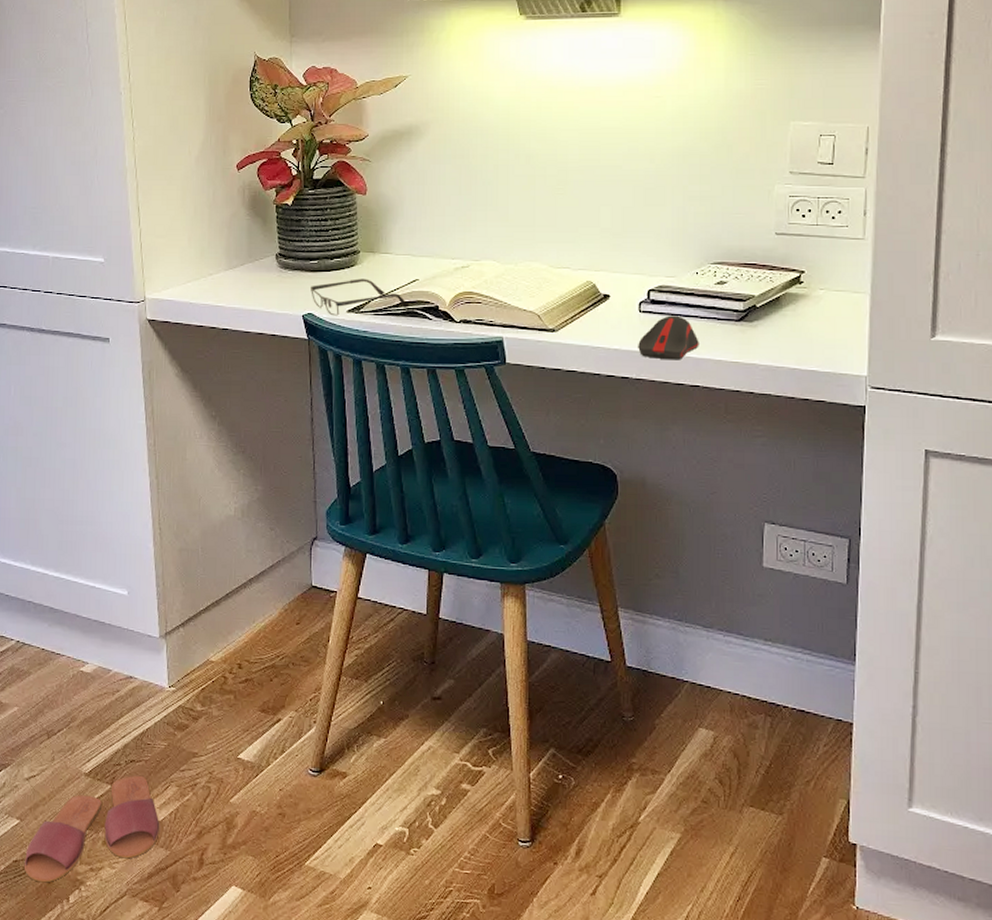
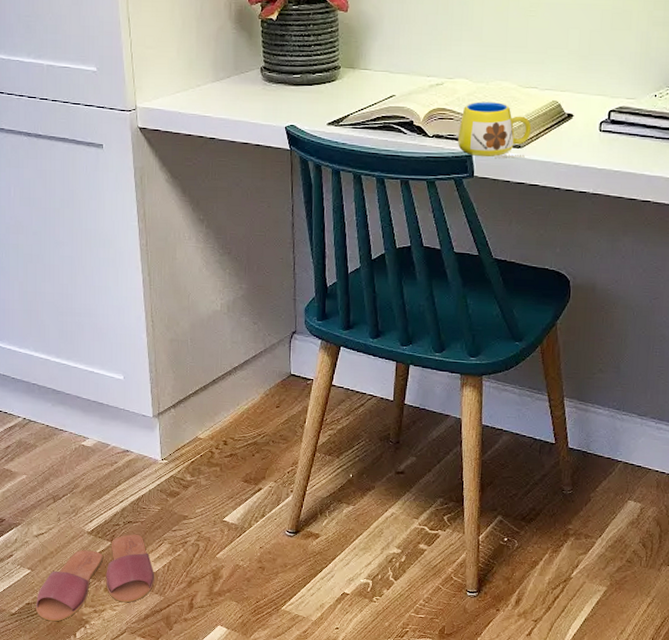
spectacles: present [311,278,410,316] -> none [293,93,386,128]
mug: none [487,284,566,344] -> present [458,102,532,159]
computer mouse: present [638,315,699,360] -> none [596,135,653,177]

